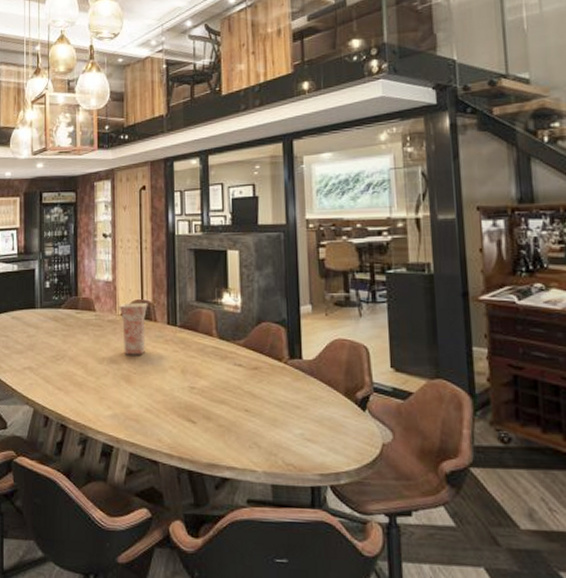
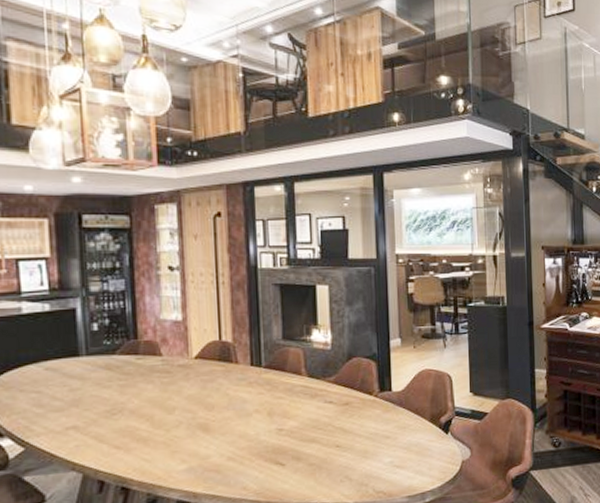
vase: present [118,302,148,355] -> none [190,343,227,402]

